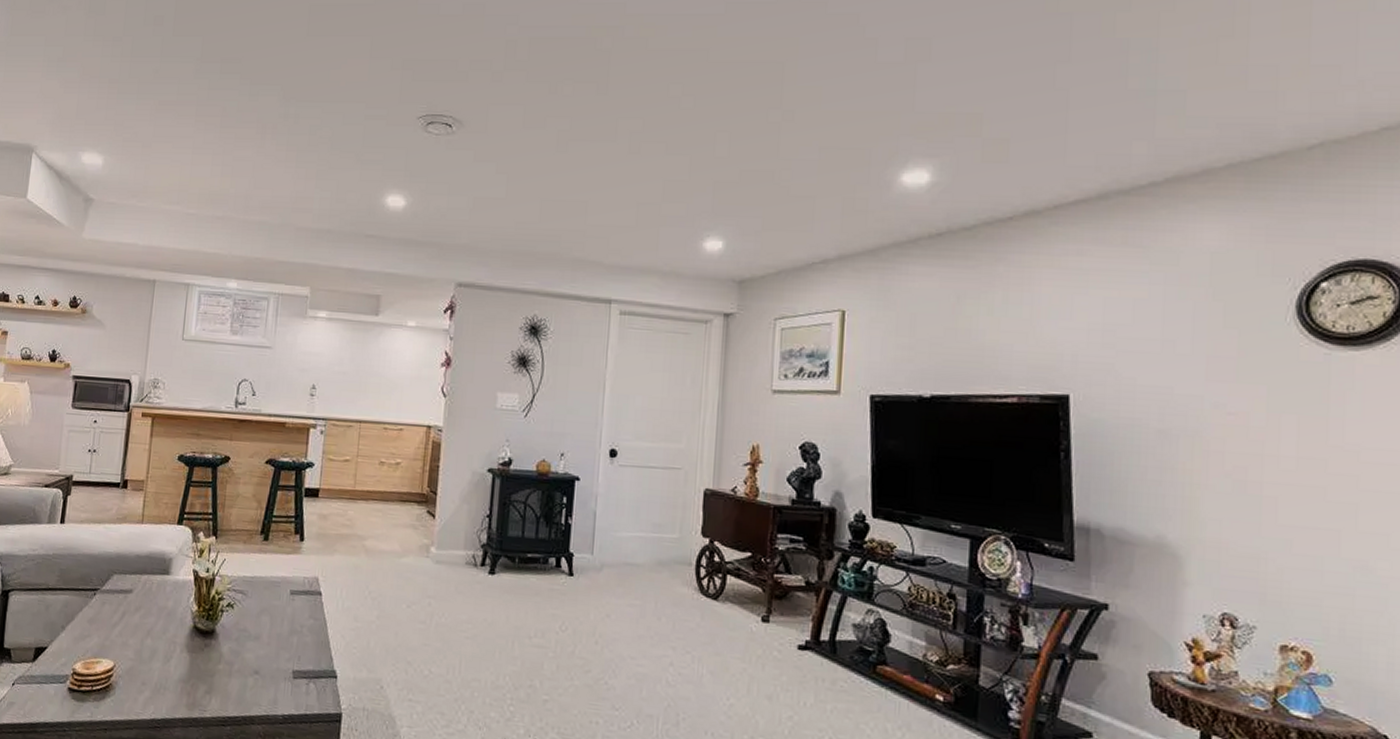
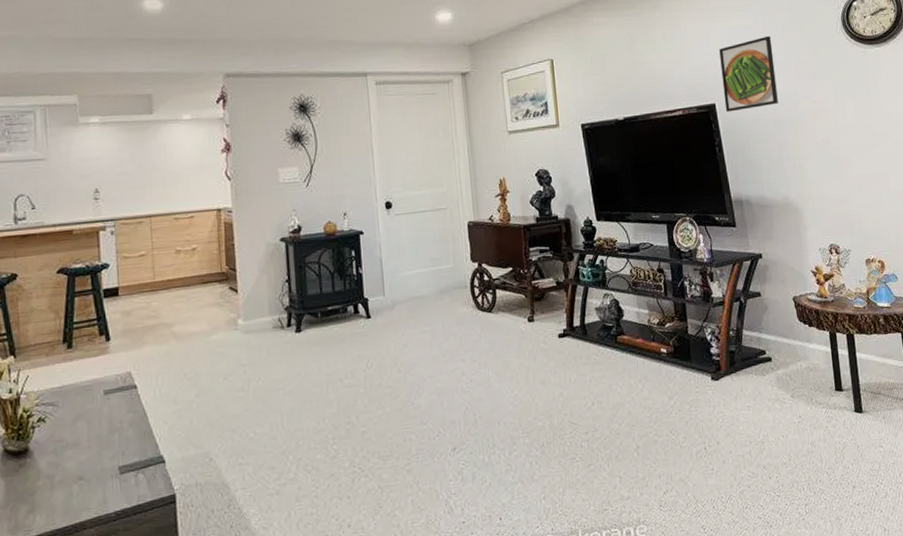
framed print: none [1083,314,1173,410] -> present [719,35,778,112]

